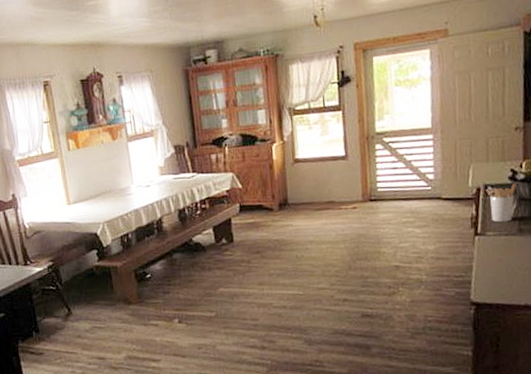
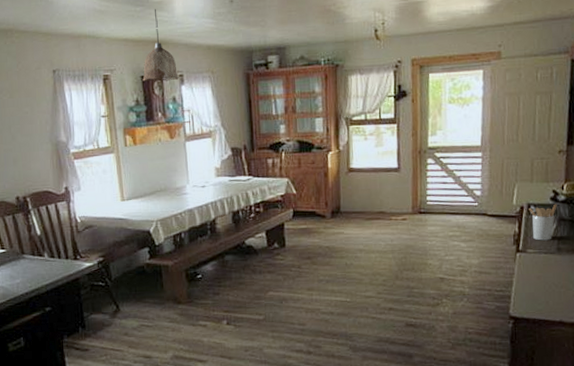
pendant lamp: none [82,11,118,85] -> present [142,8,179,82]

